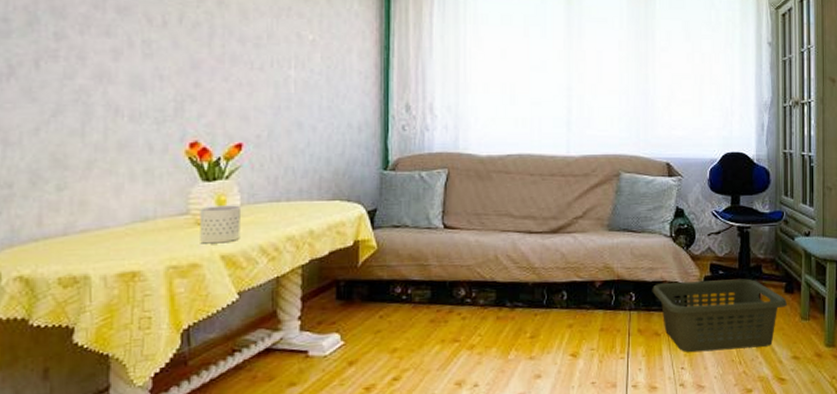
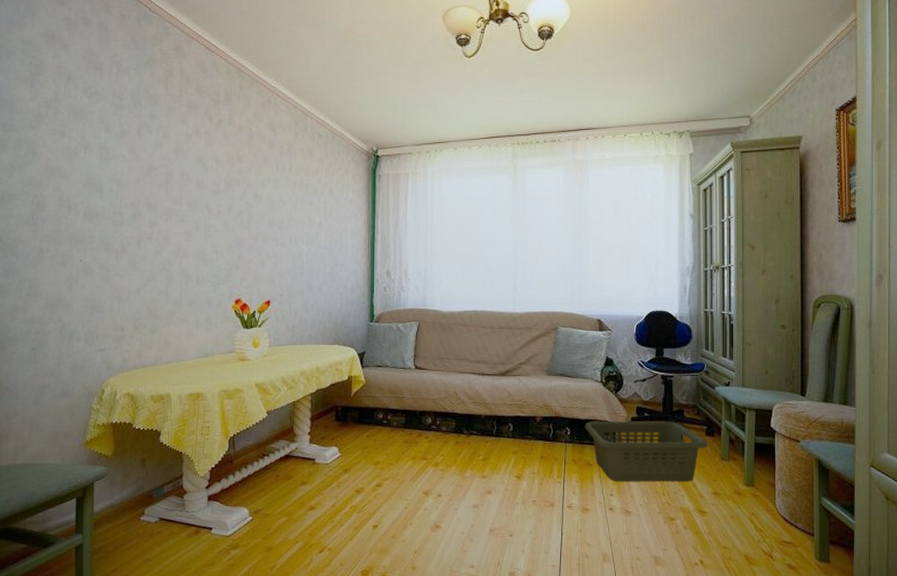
mug: present [200,205,240,244] -> none [242,347,269,375]

